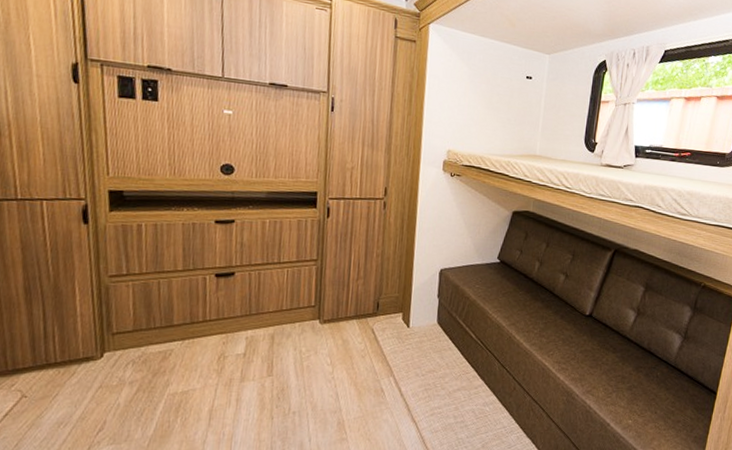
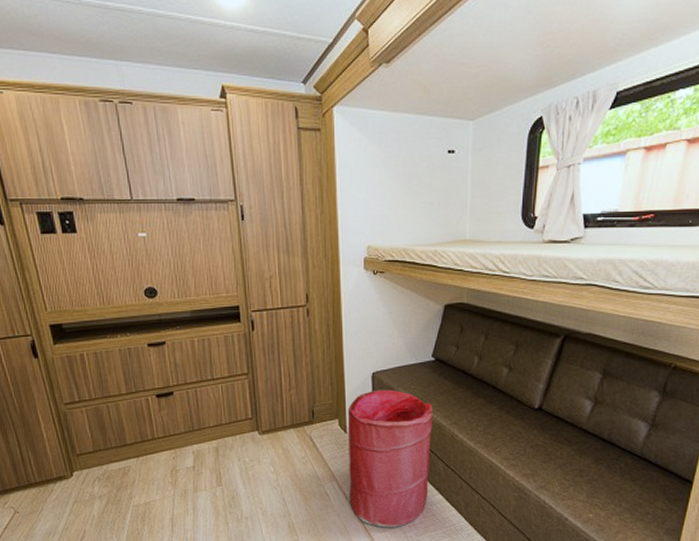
laundry hamper: none [404,286,494,428] -> present [347,389,432,528]

